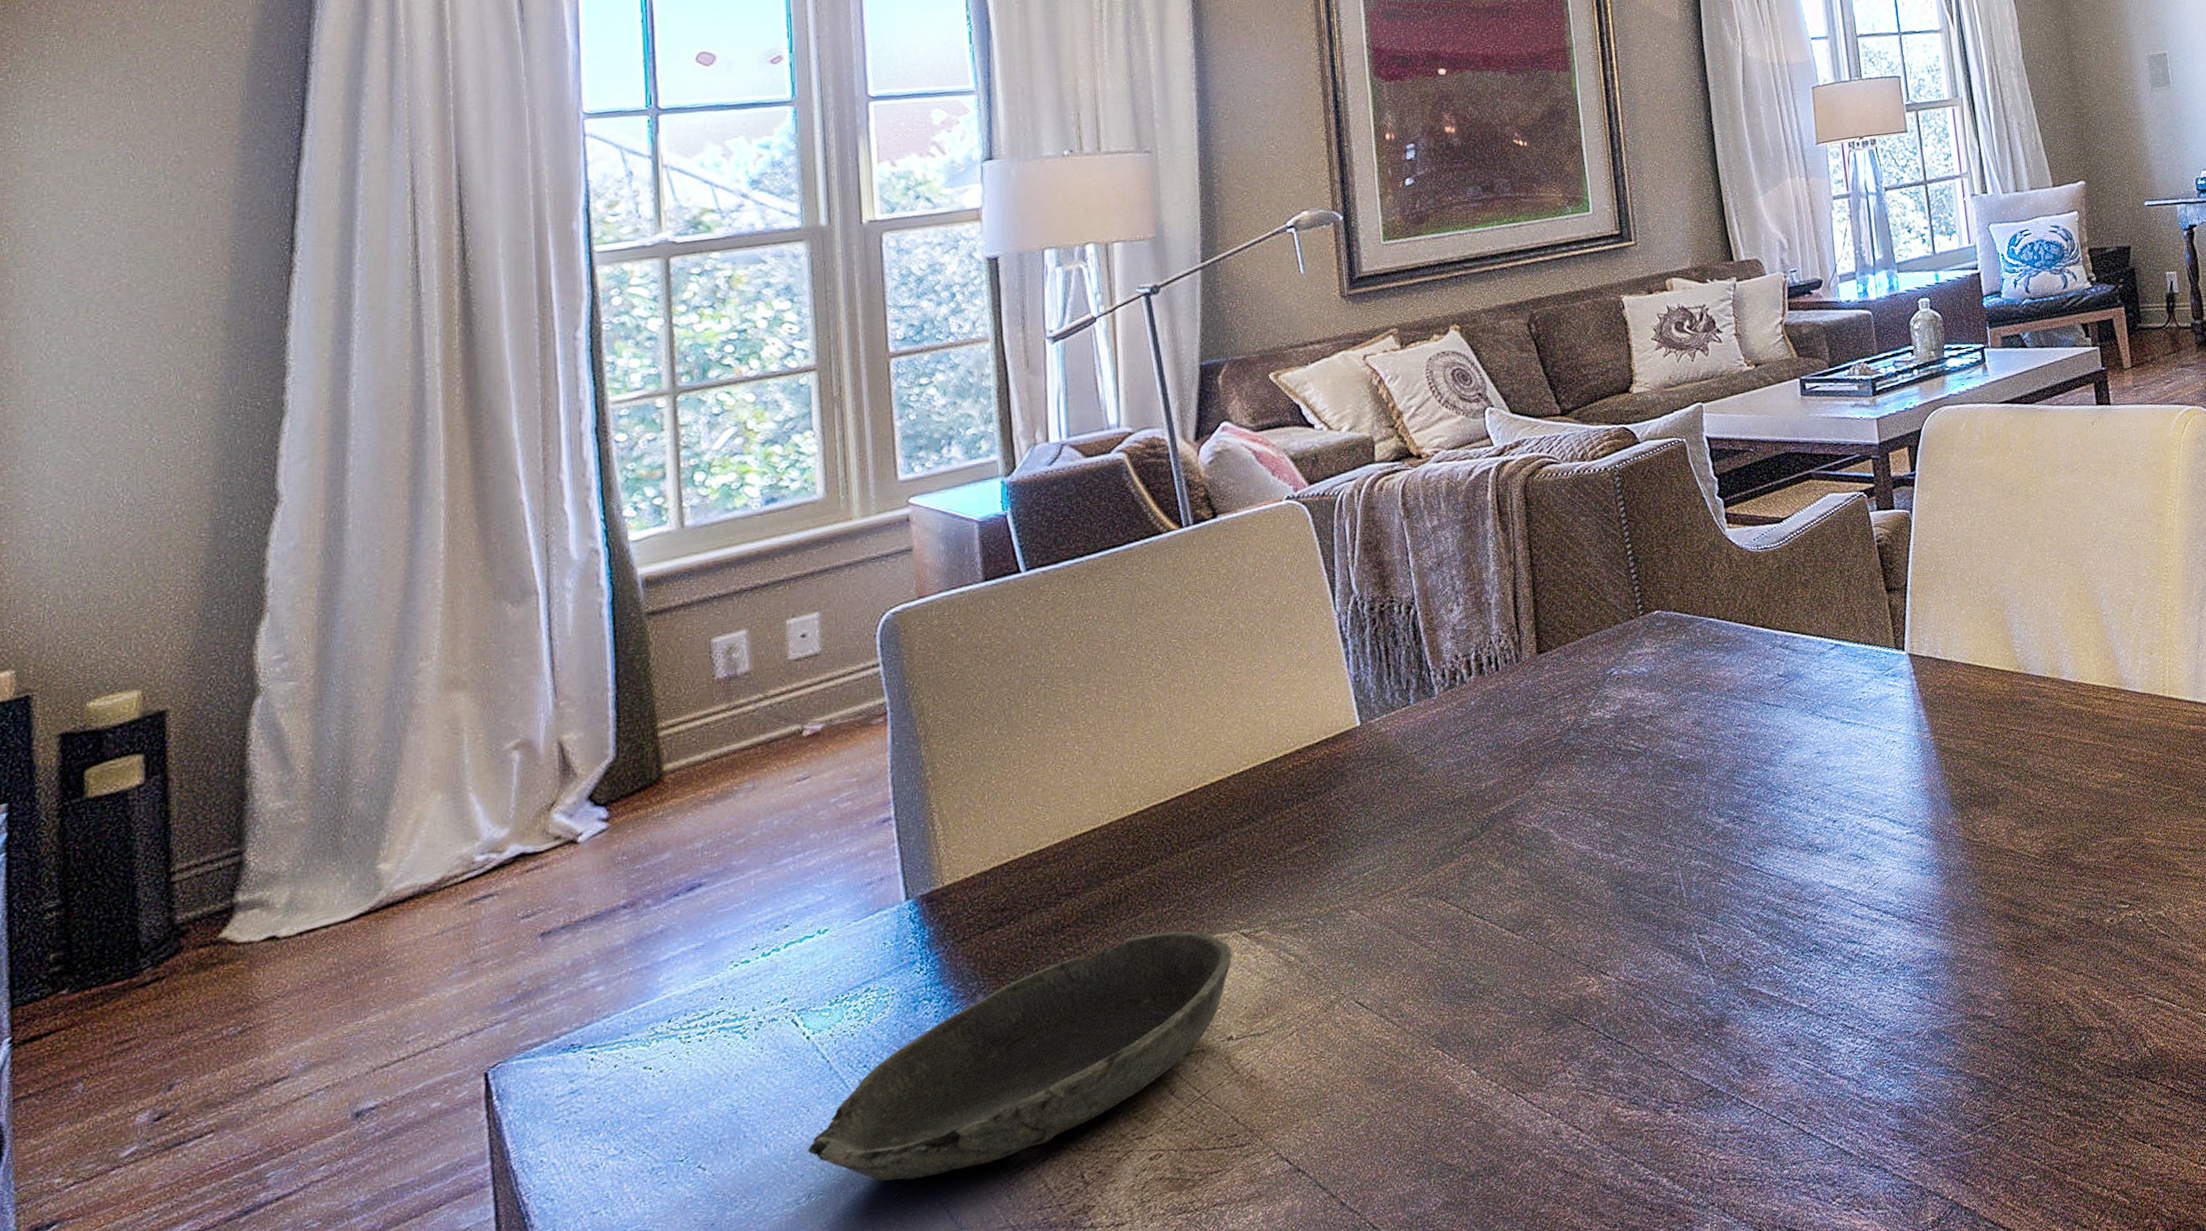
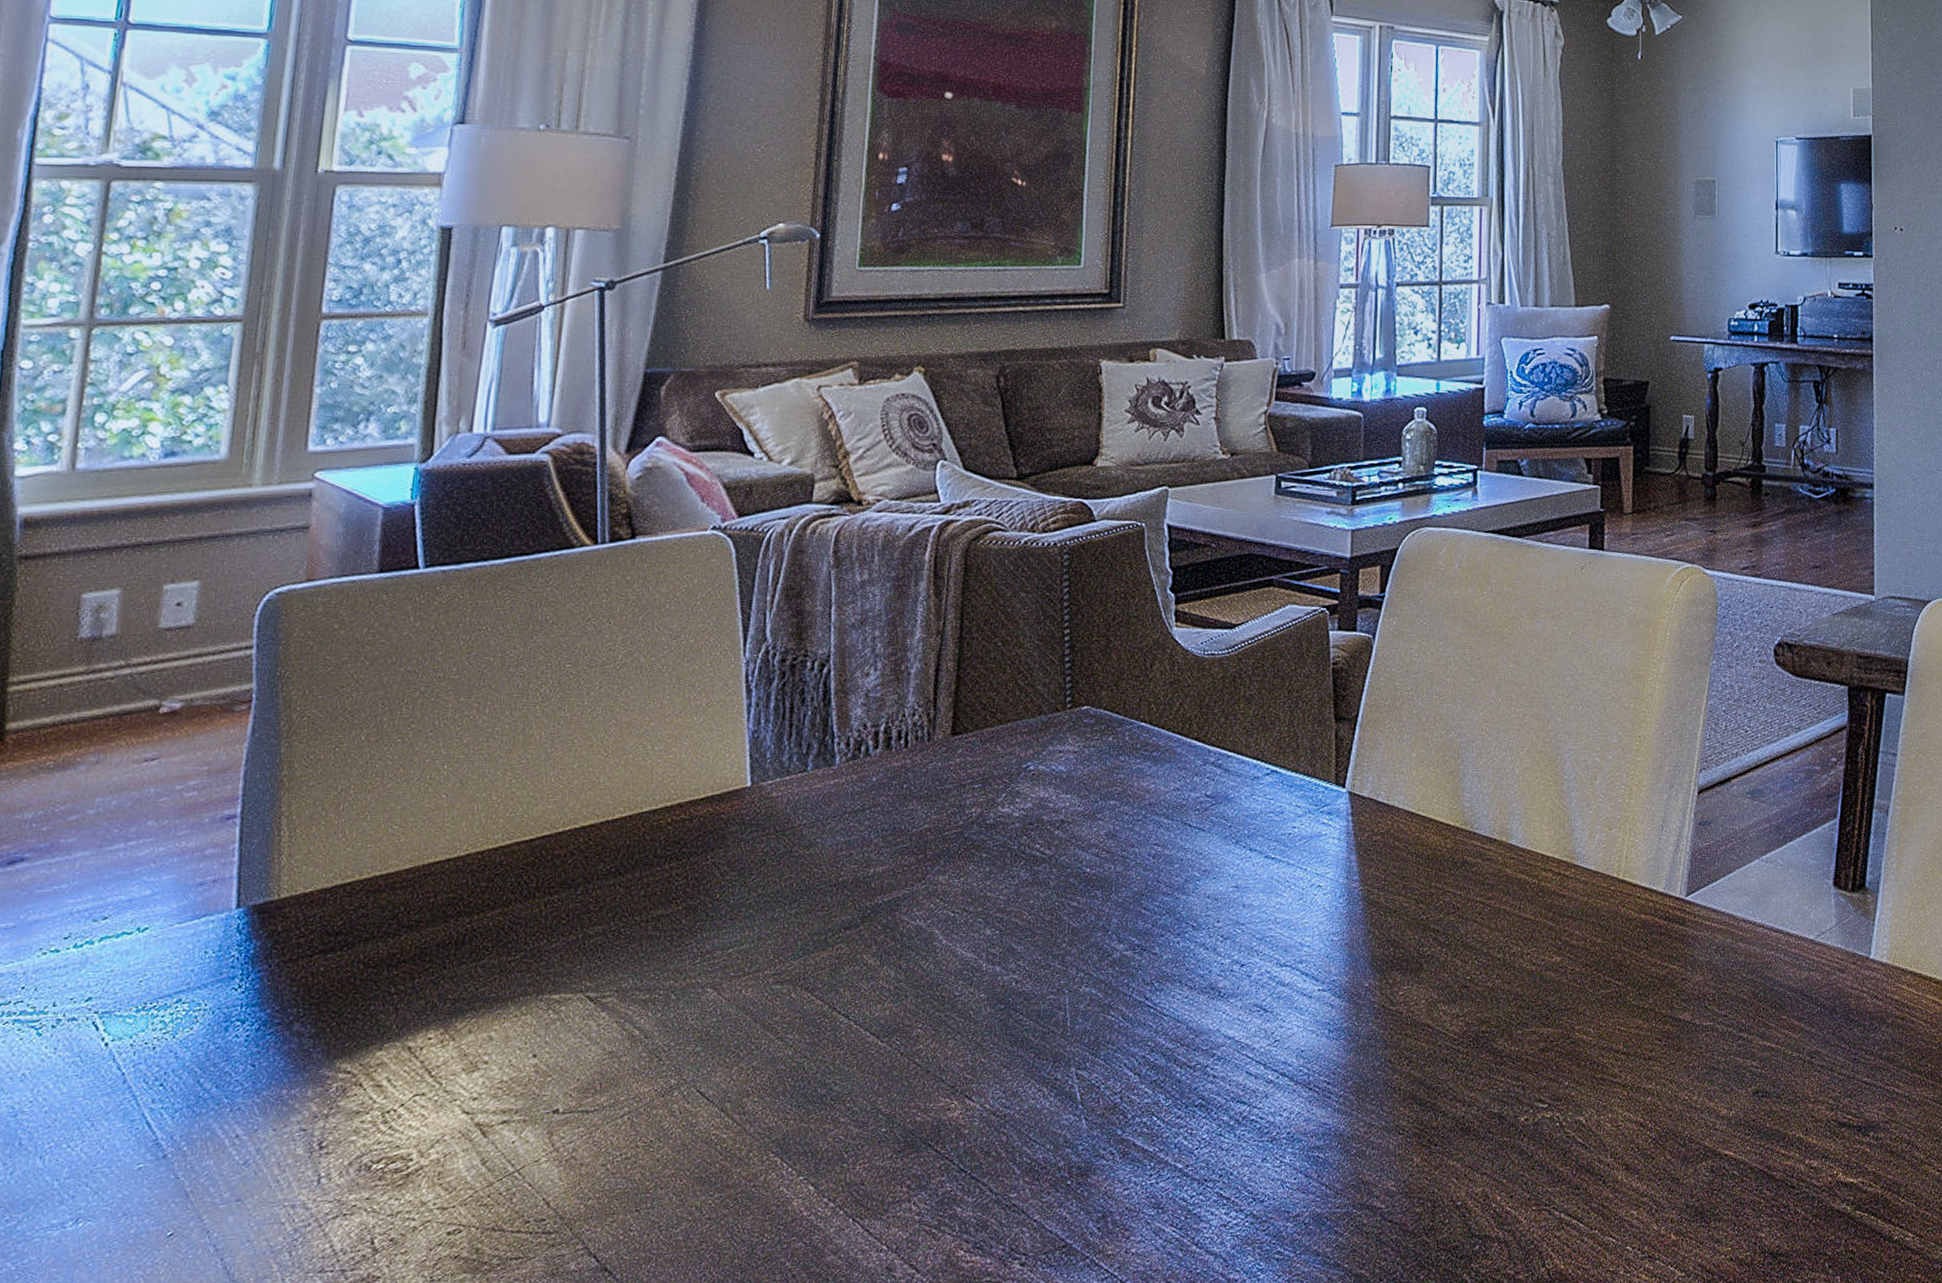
bowl: present [808,931,1232,1182] -> none [84,983,574,1219]

